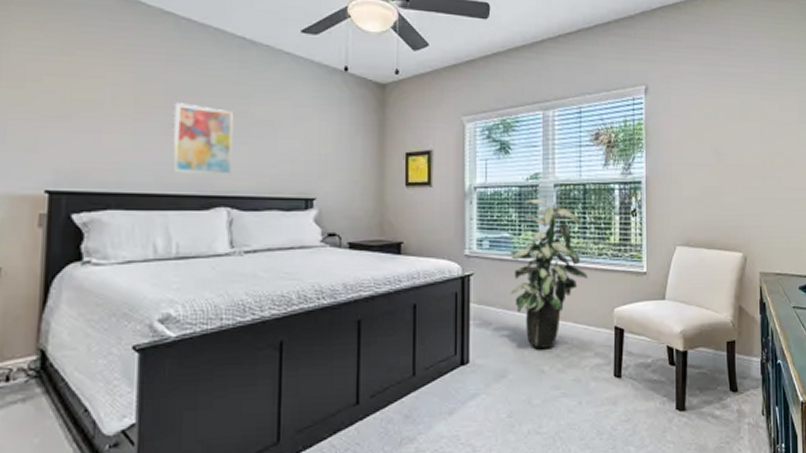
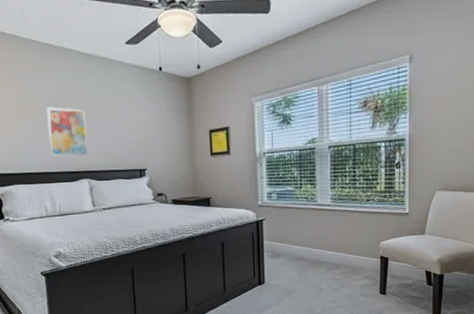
indoor plant: present [510,199,588,348] -> none [294,159,358,273]

